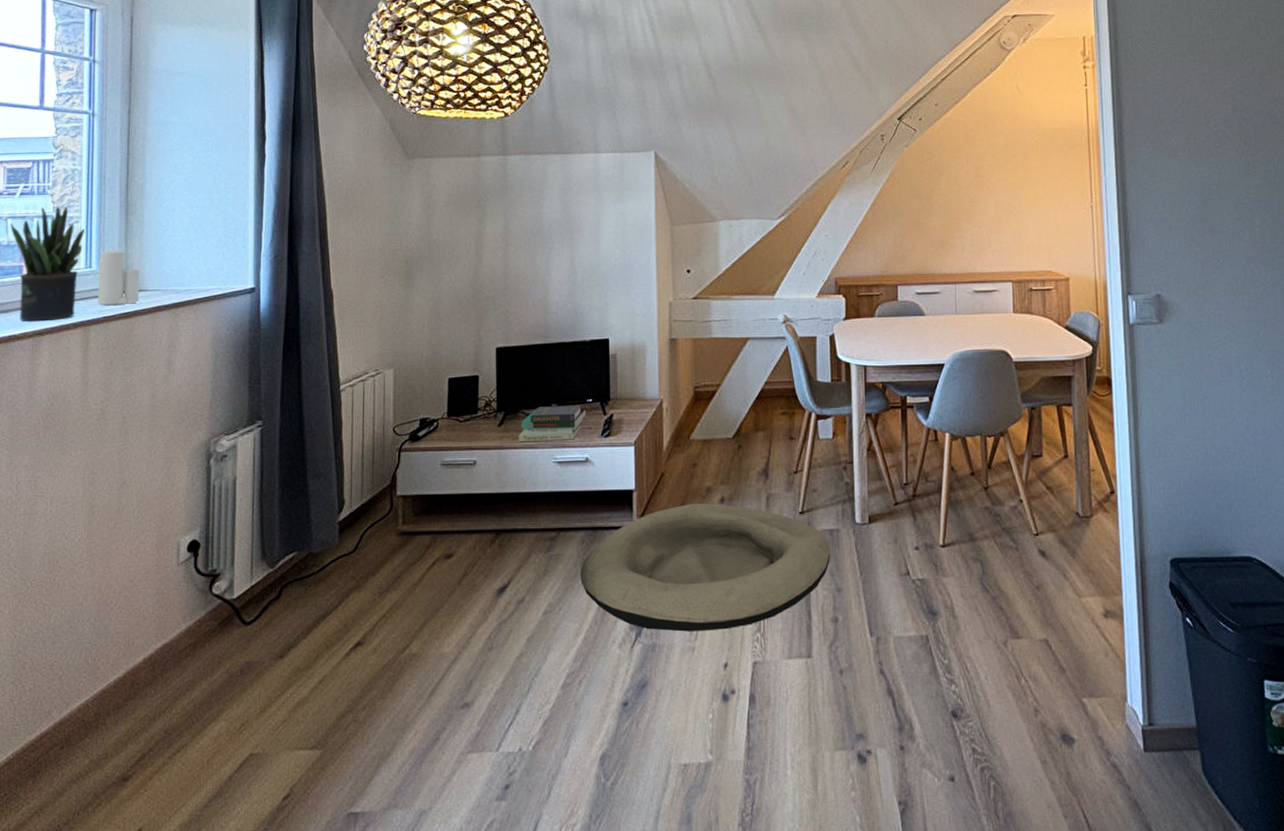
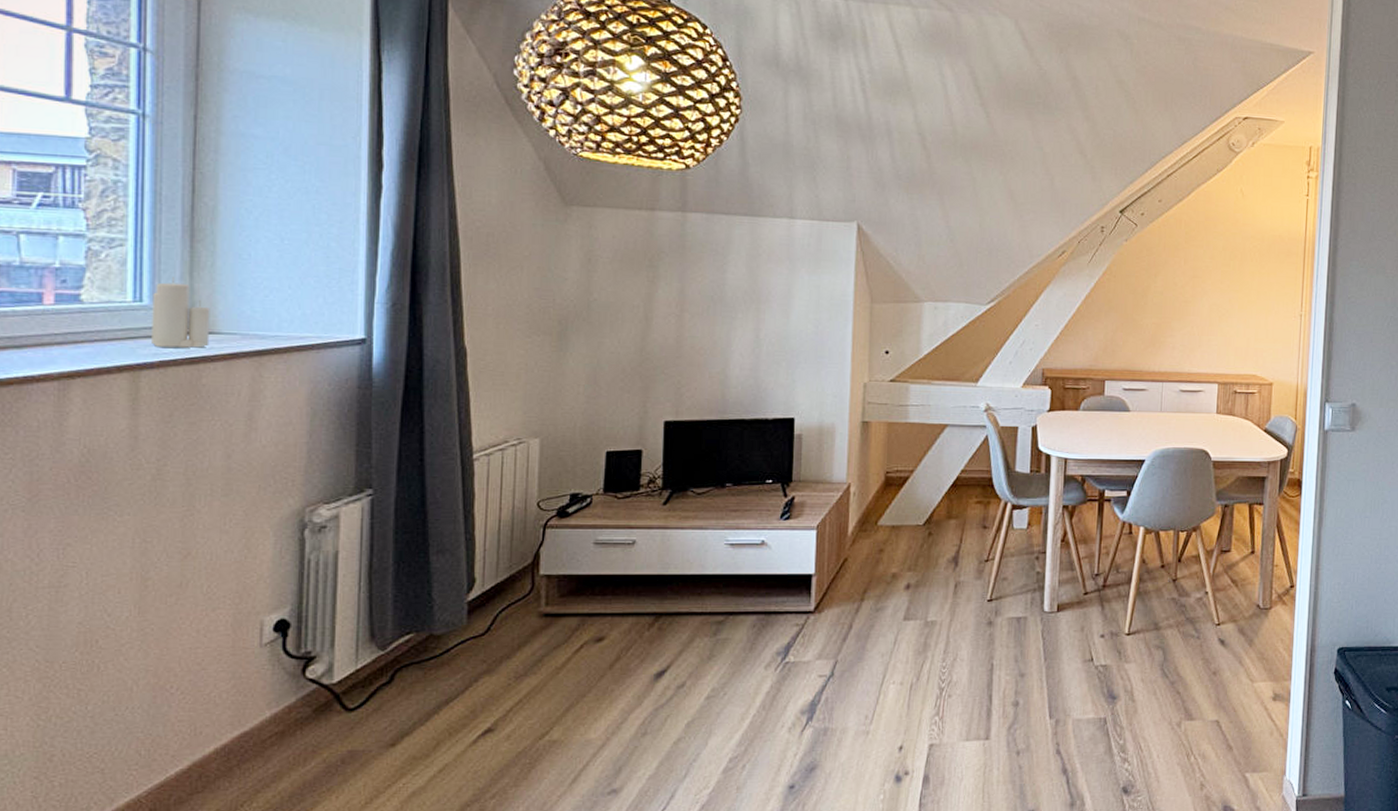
potted plant: present [10,206,86,322] -> none [24,223,134,362]
books: present [518,406,586,442] -> none [685,486,764,523]
dog bed: present [580,503,831,632] -> none [749,590,1017,716]

